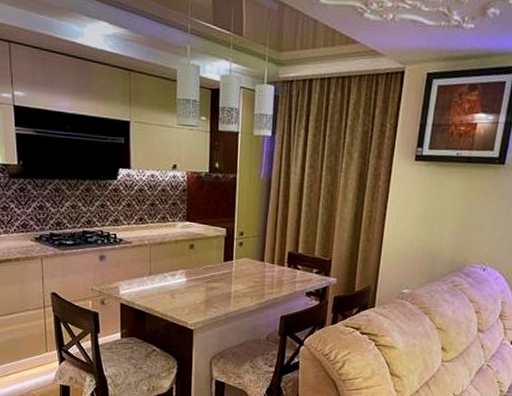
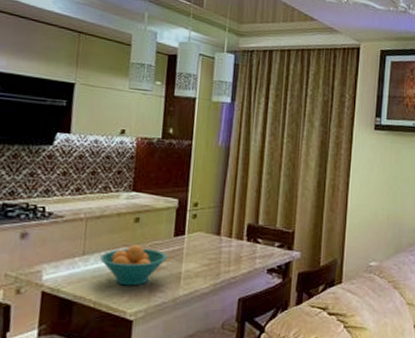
fruit bowl: none [164,268,219,302] -> present [100,245,167,286]

